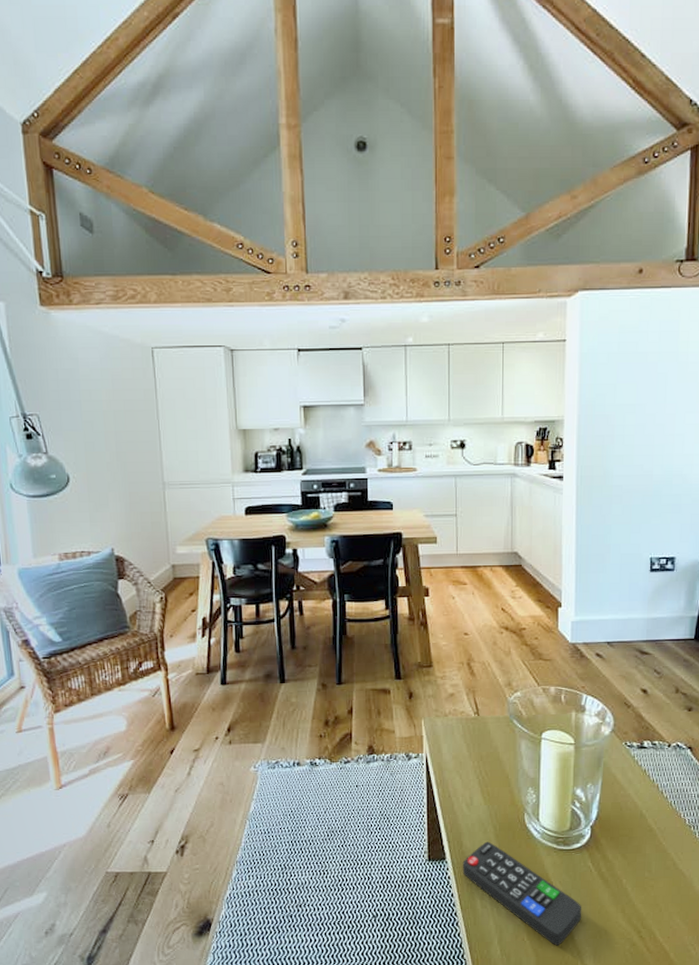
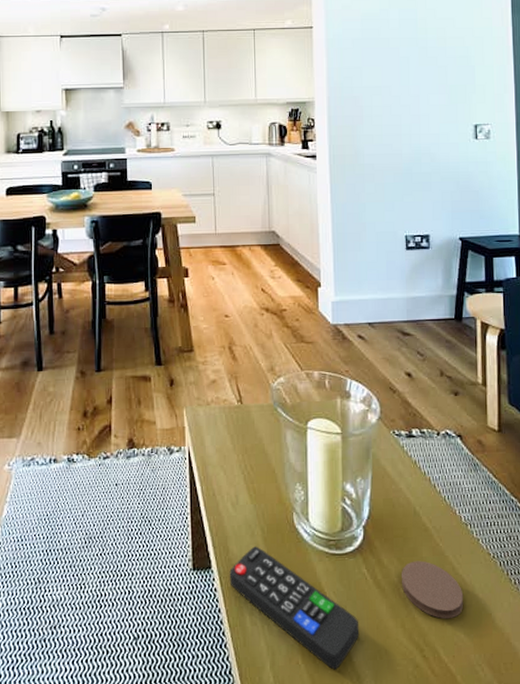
coaster: none [624,857,682,907] -> present [401,560,464,620]

